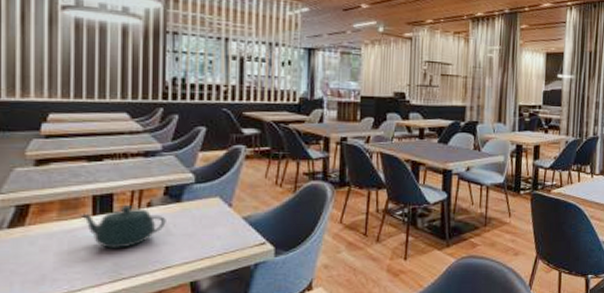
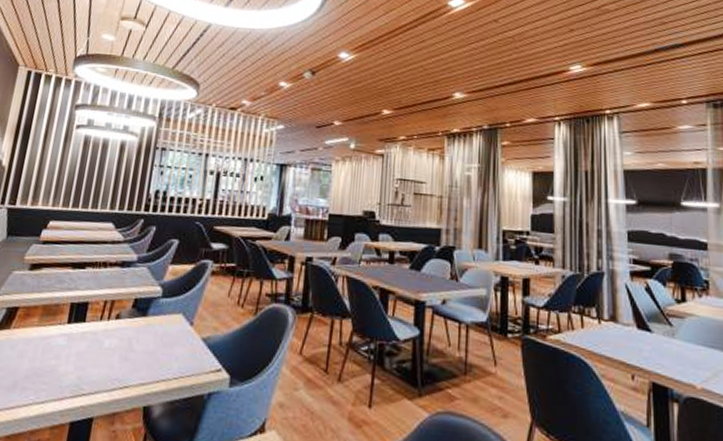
teapot: present [80,205,166,250] -> none [57,315,131,362]

